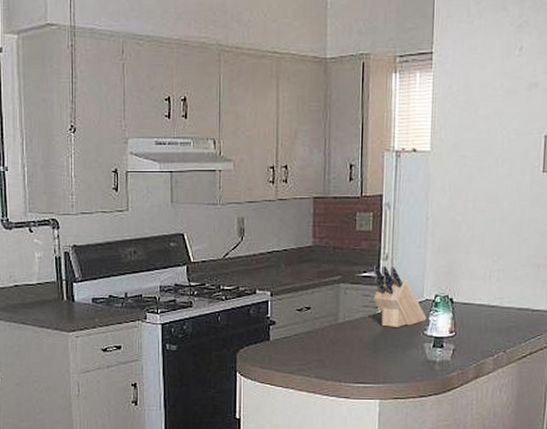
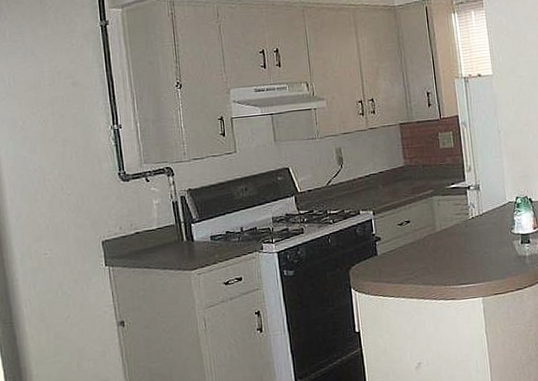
knife block: present [373,264,427,327] -> none [459,176,512,231]

